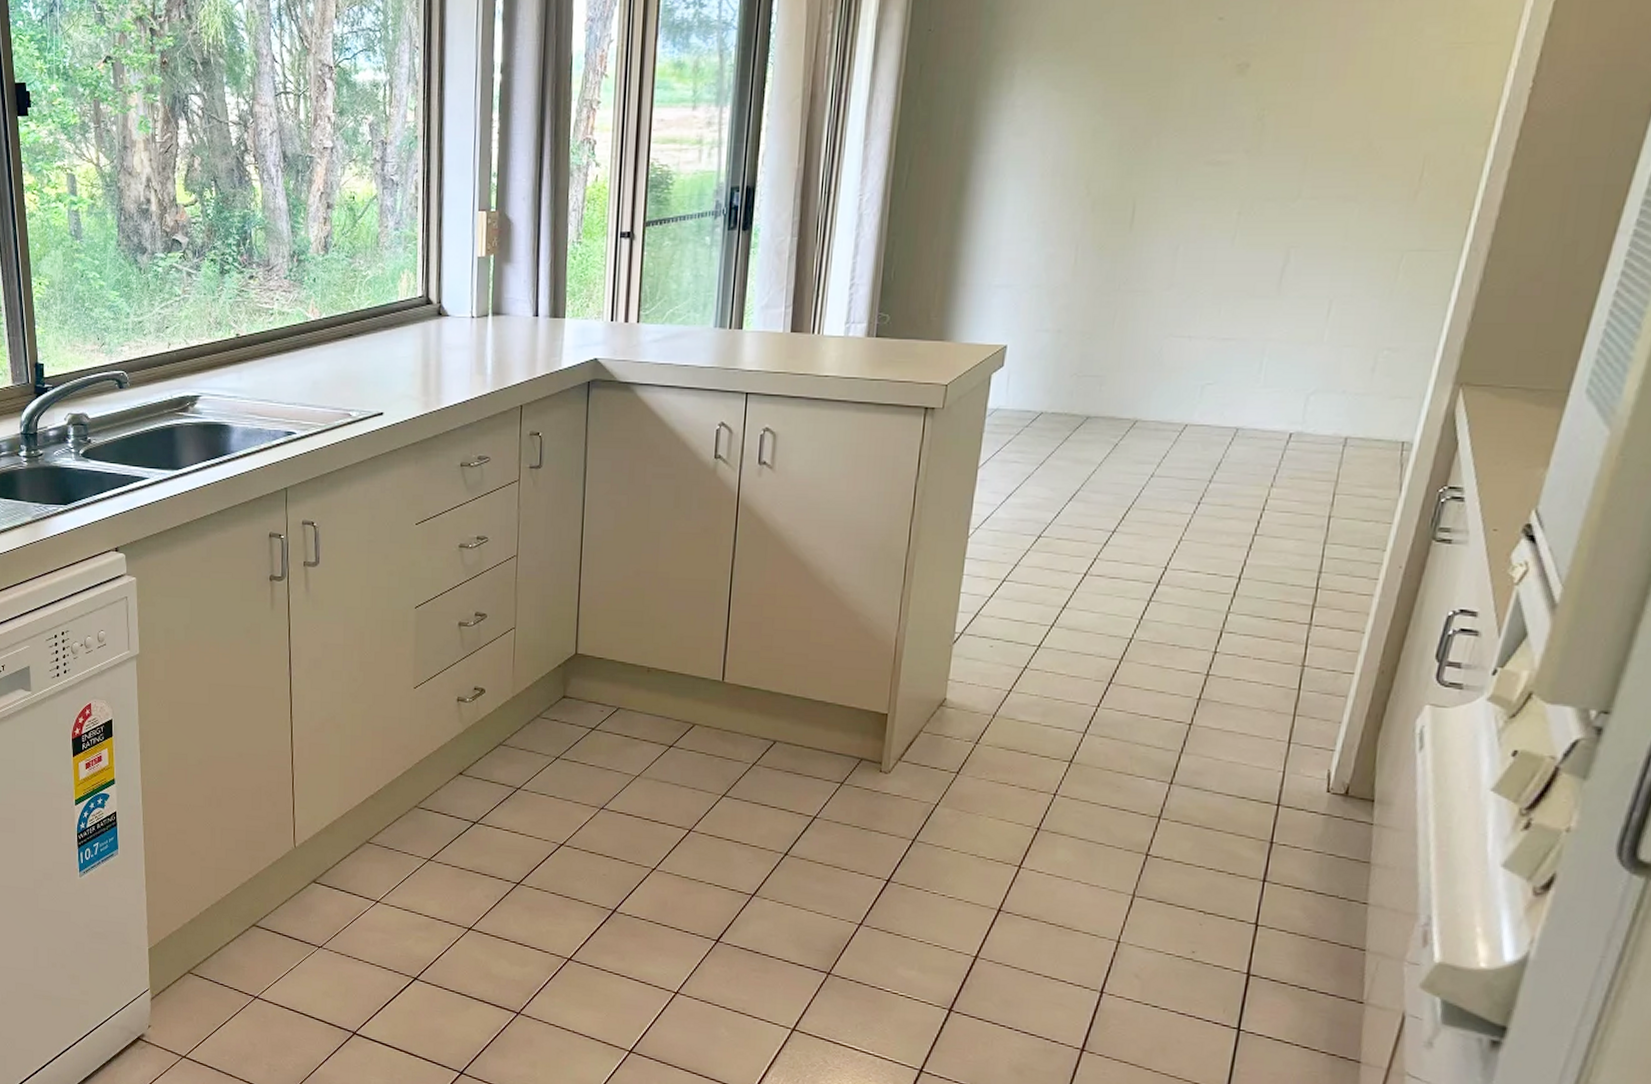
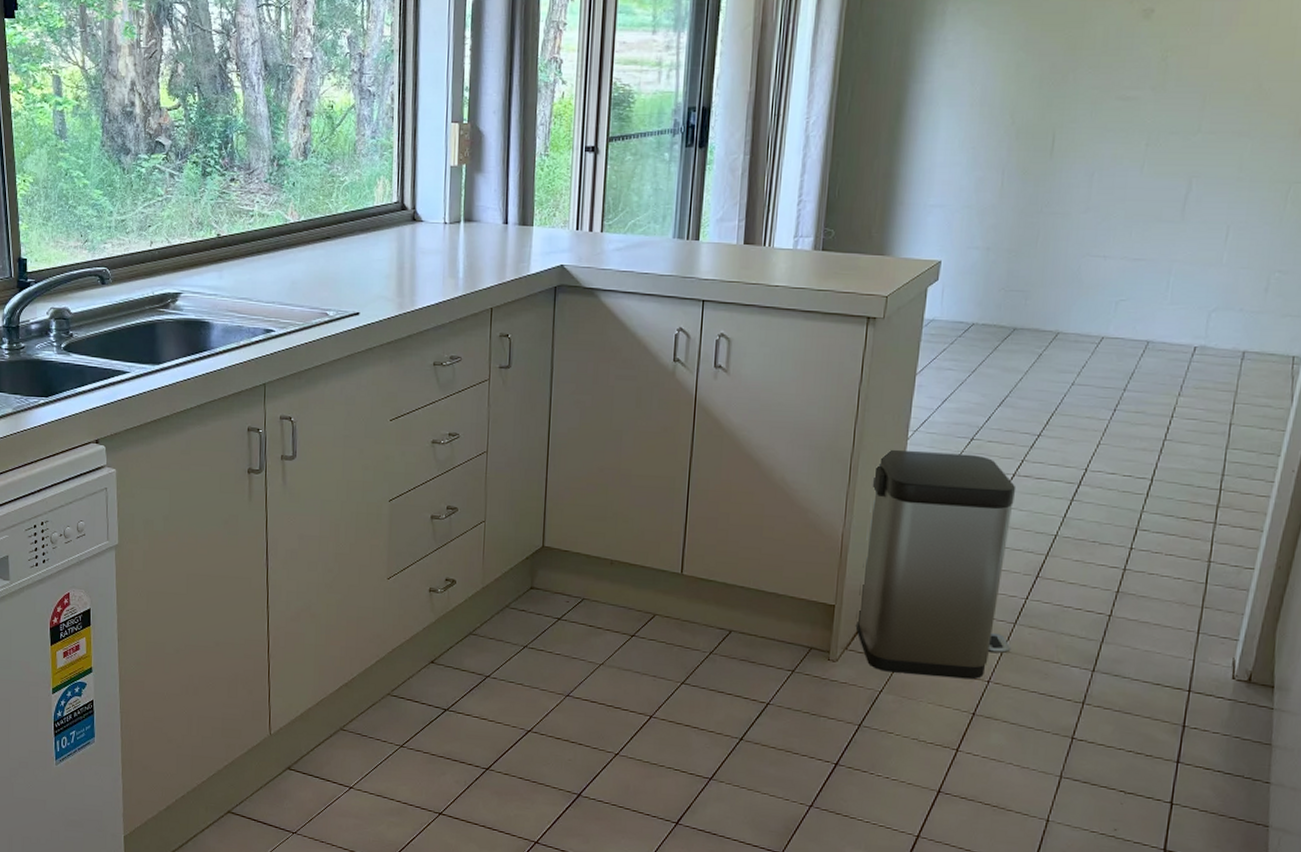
pedal bin: none [910,548,1088,792] -> present [856,449,1017,680]

